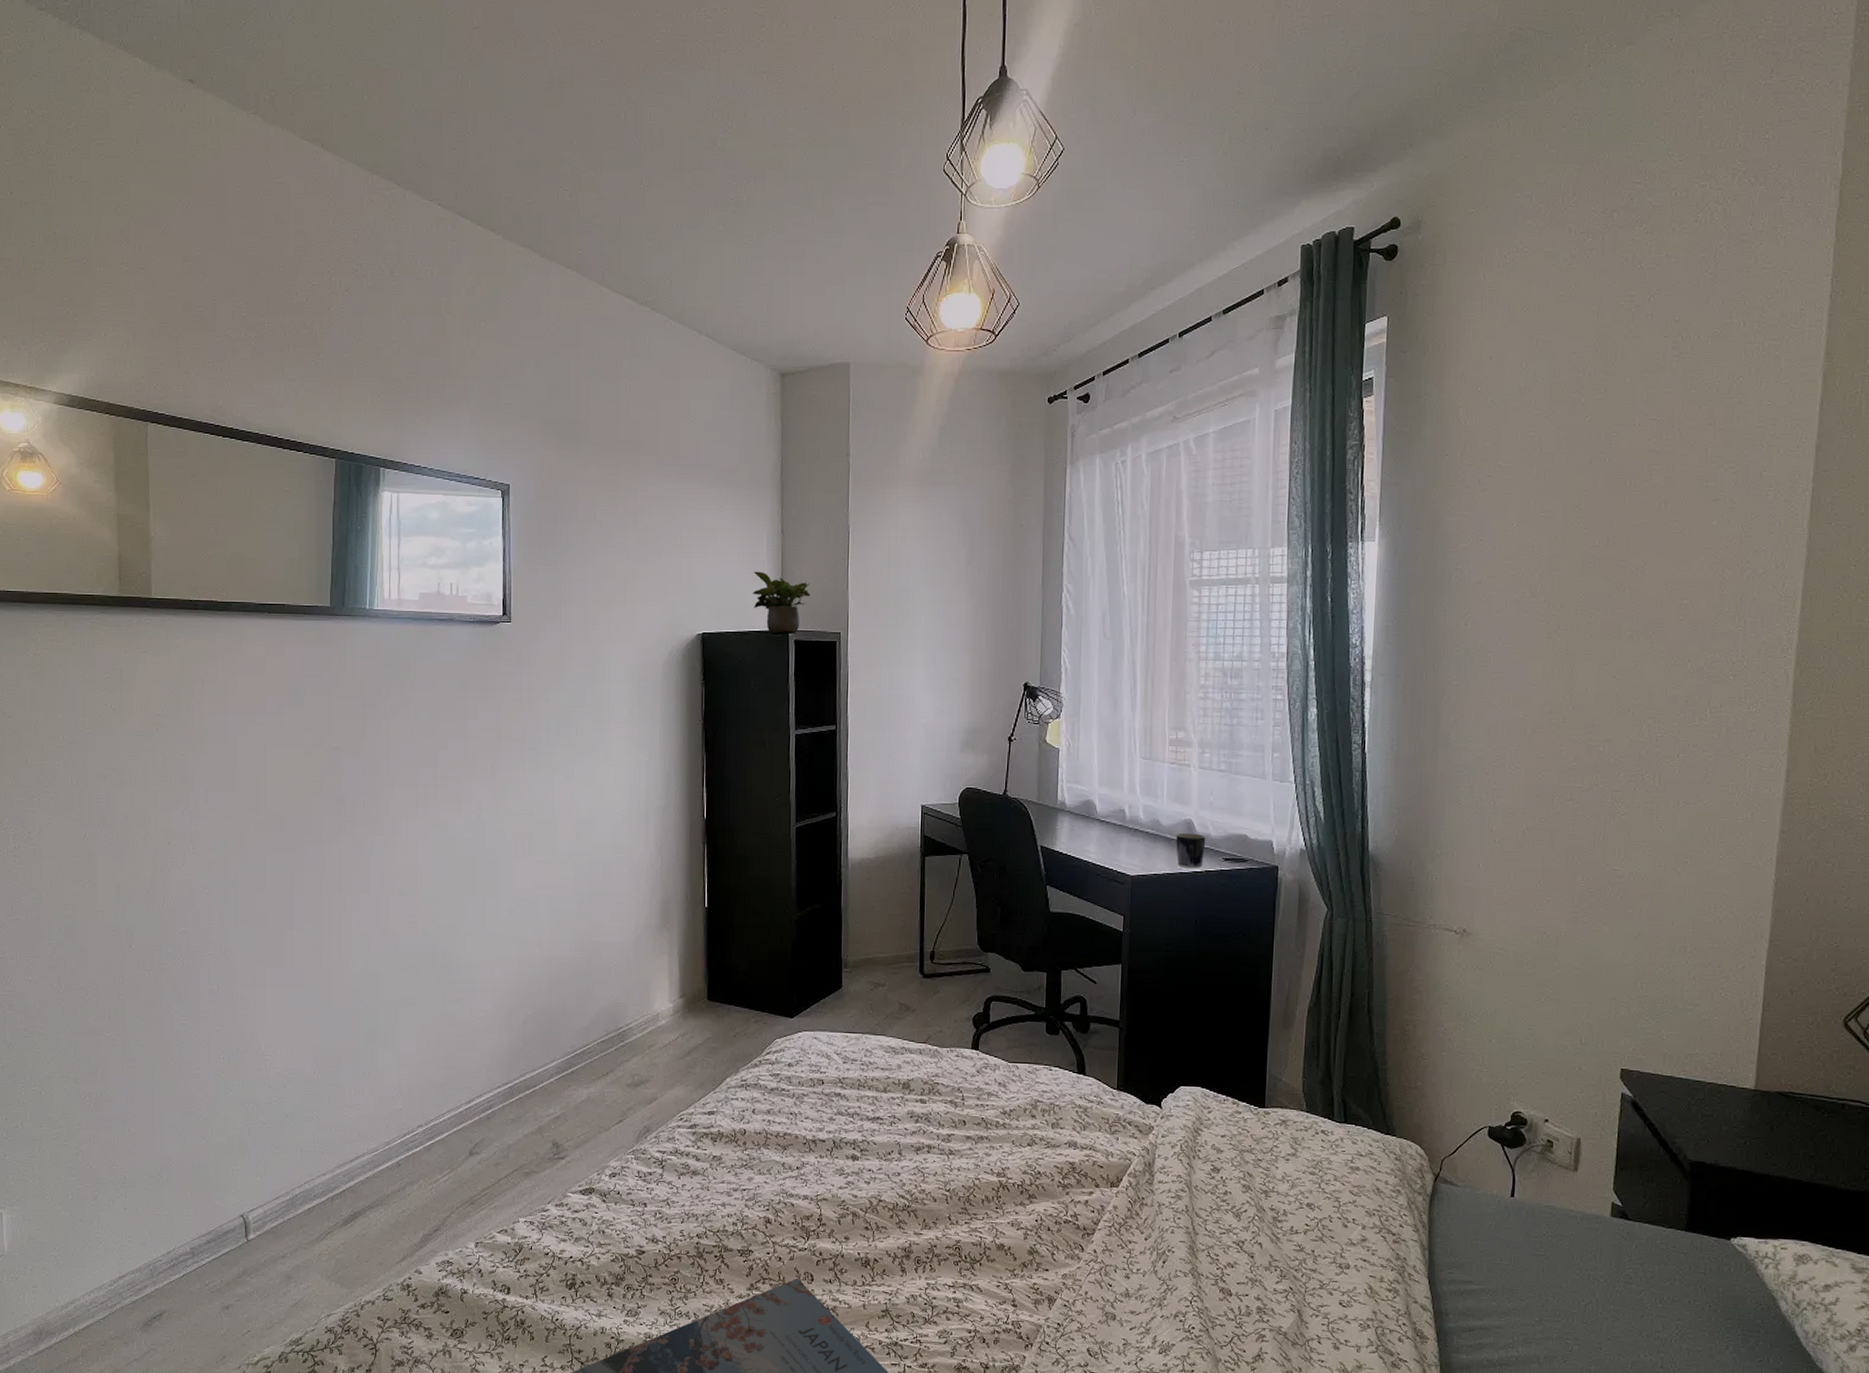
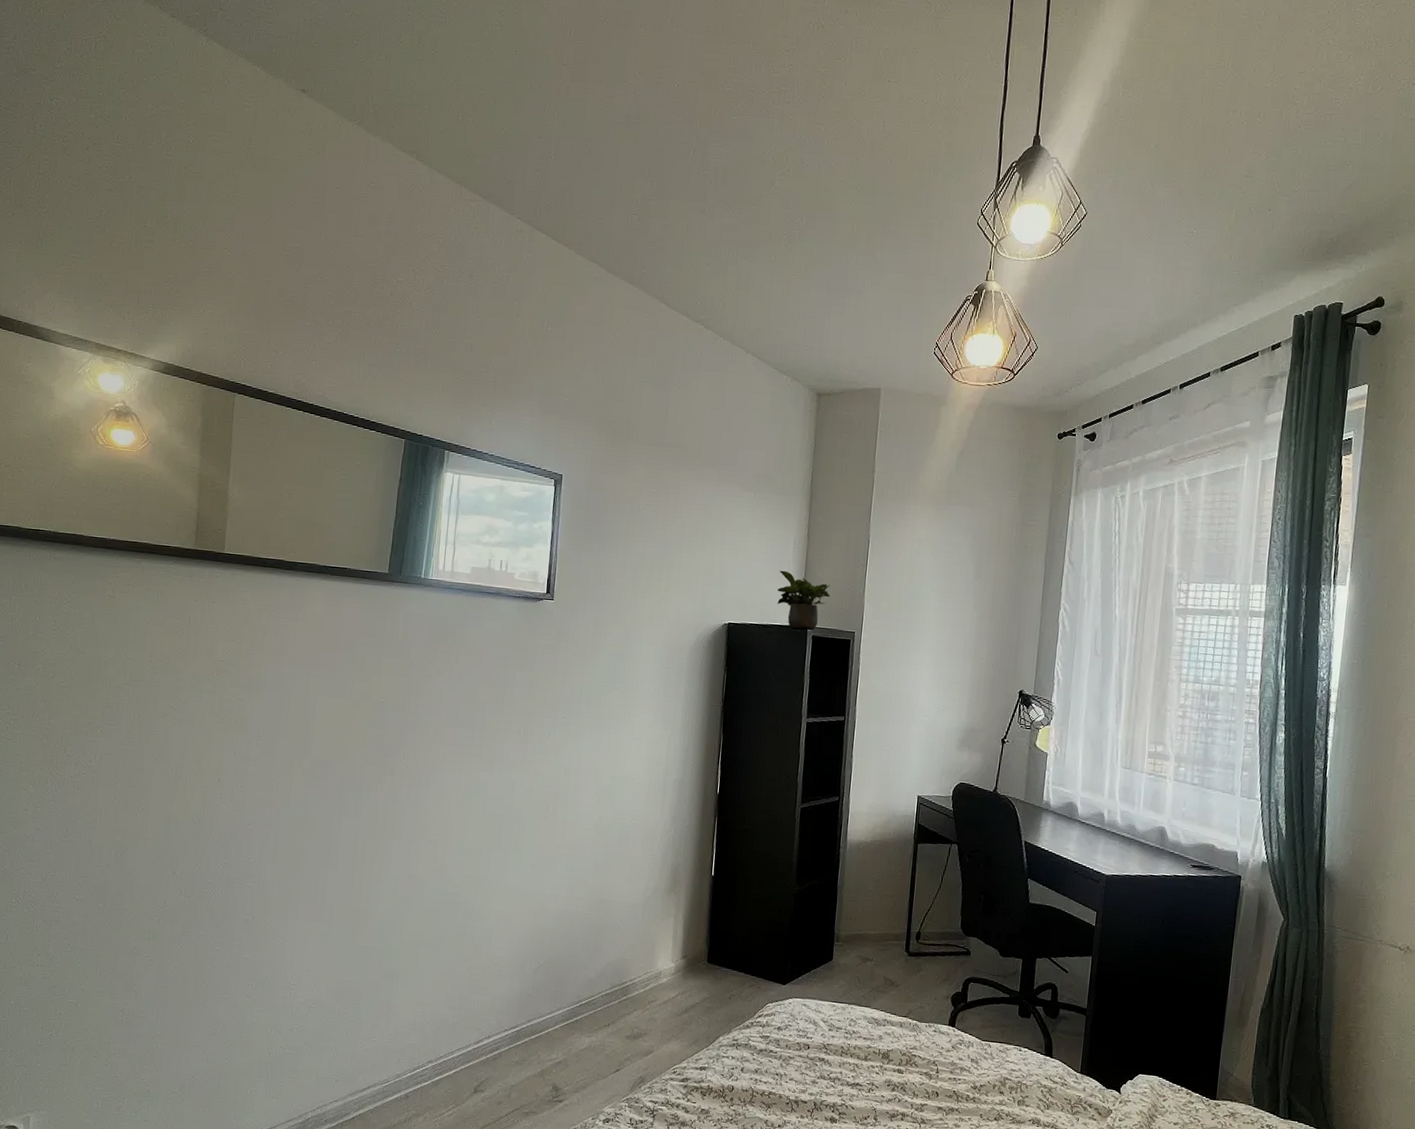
mug: present [1176,833,1206,870] -> none [1148,839,1177,874]

